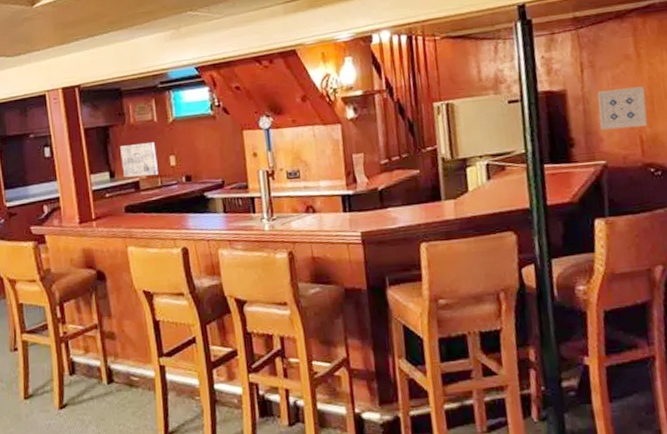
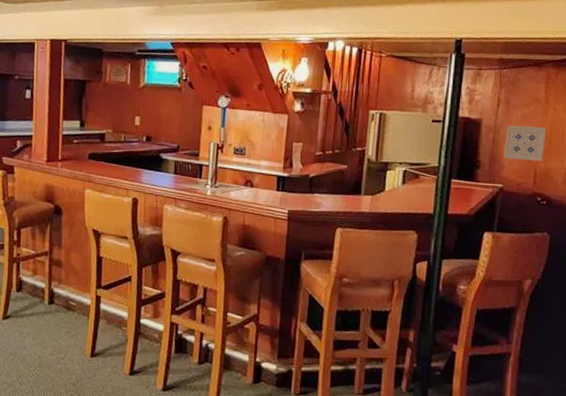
wall art: present [120,142,158,178] -> none [92,100,125,132]

